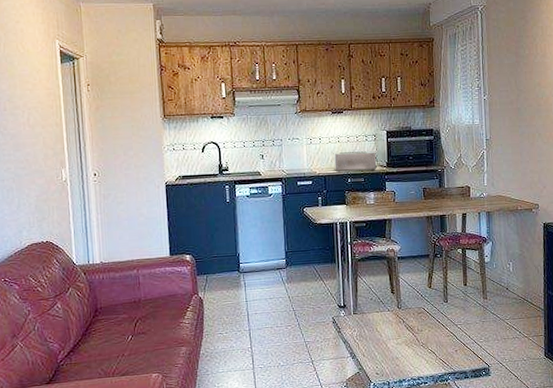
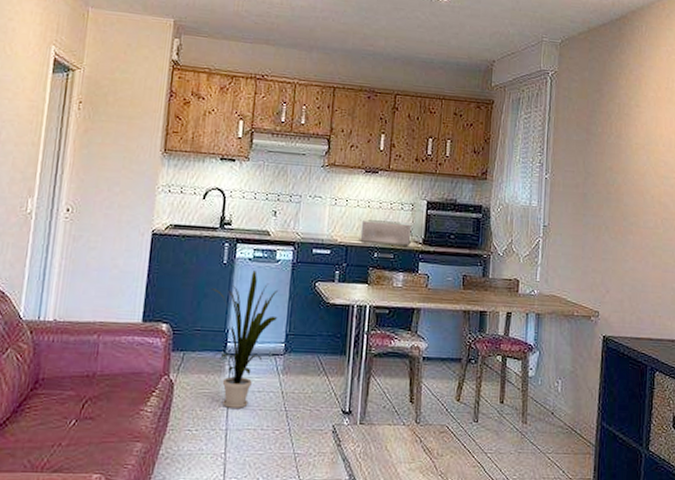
house plant: none [220,205,277,314] -> present [210,271,278,410]

